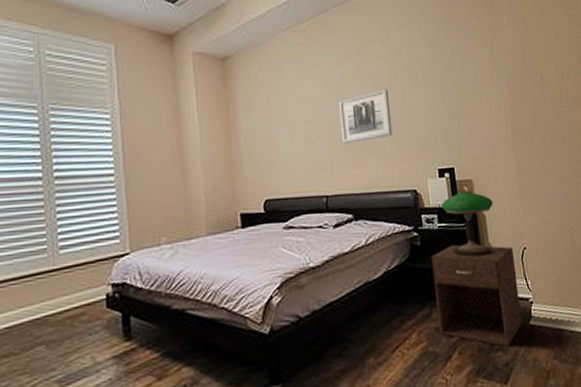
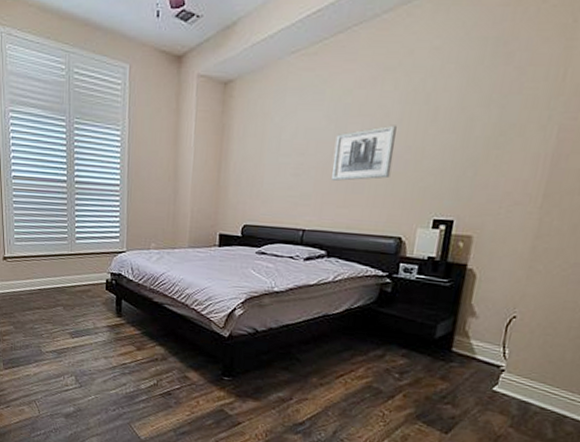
nightstand: present [431,244,522,346] -> none [388,298,499,403]
table lamp: present [441,192,493,257] -> none [425,247,491,316]

